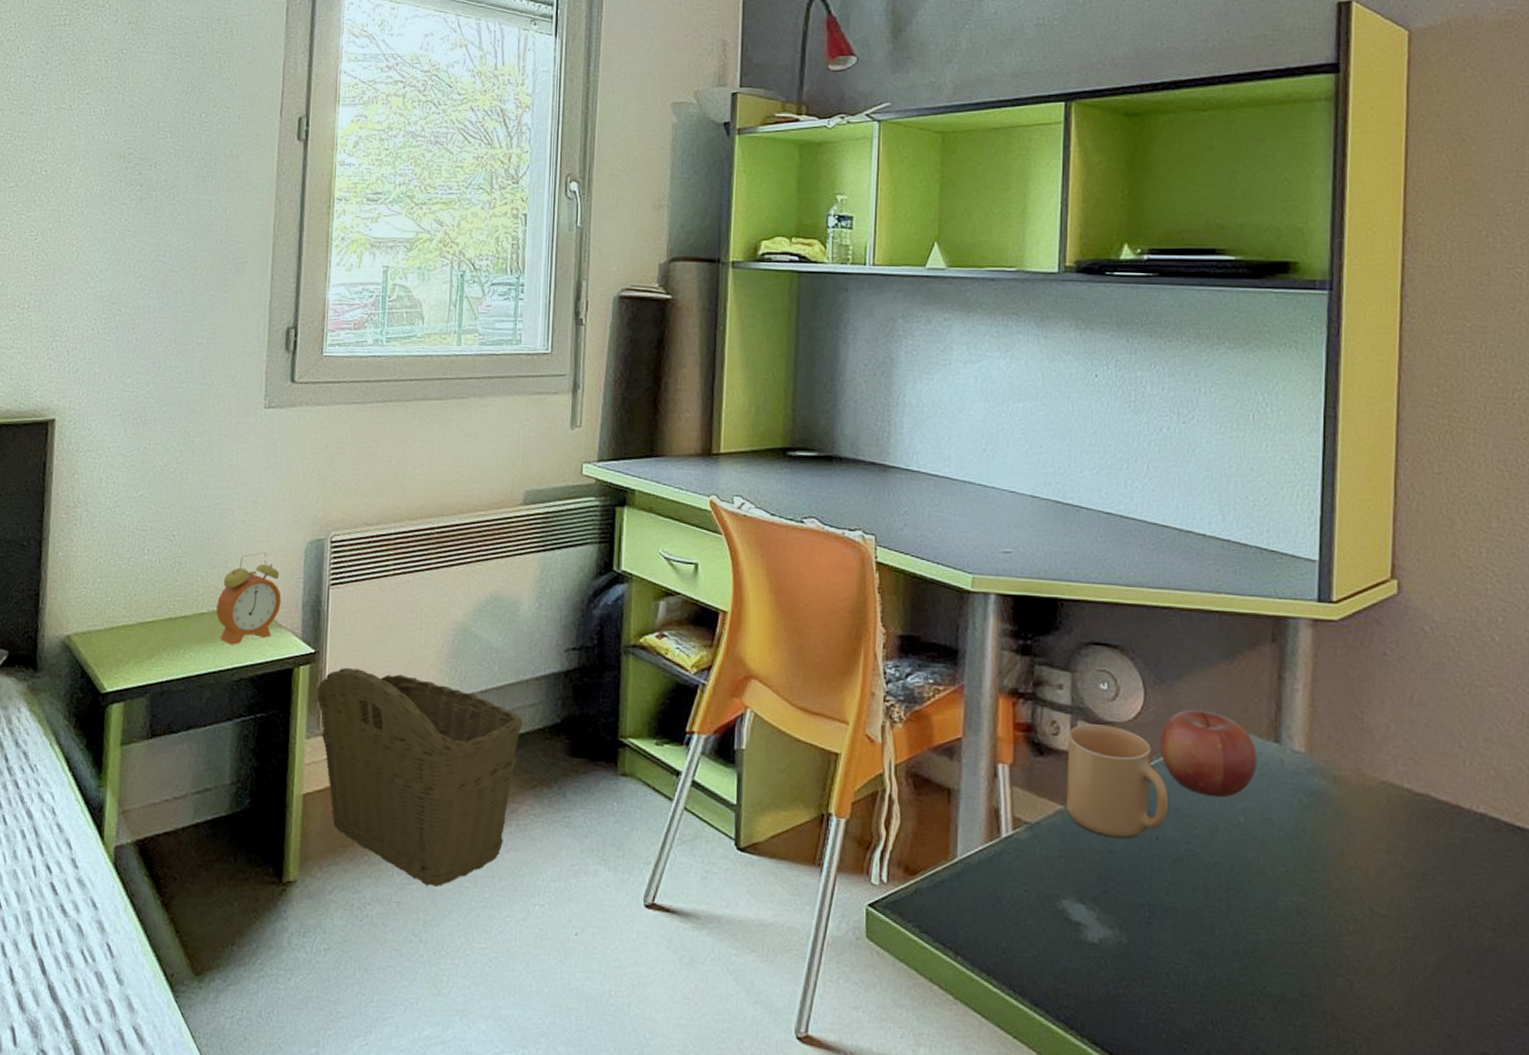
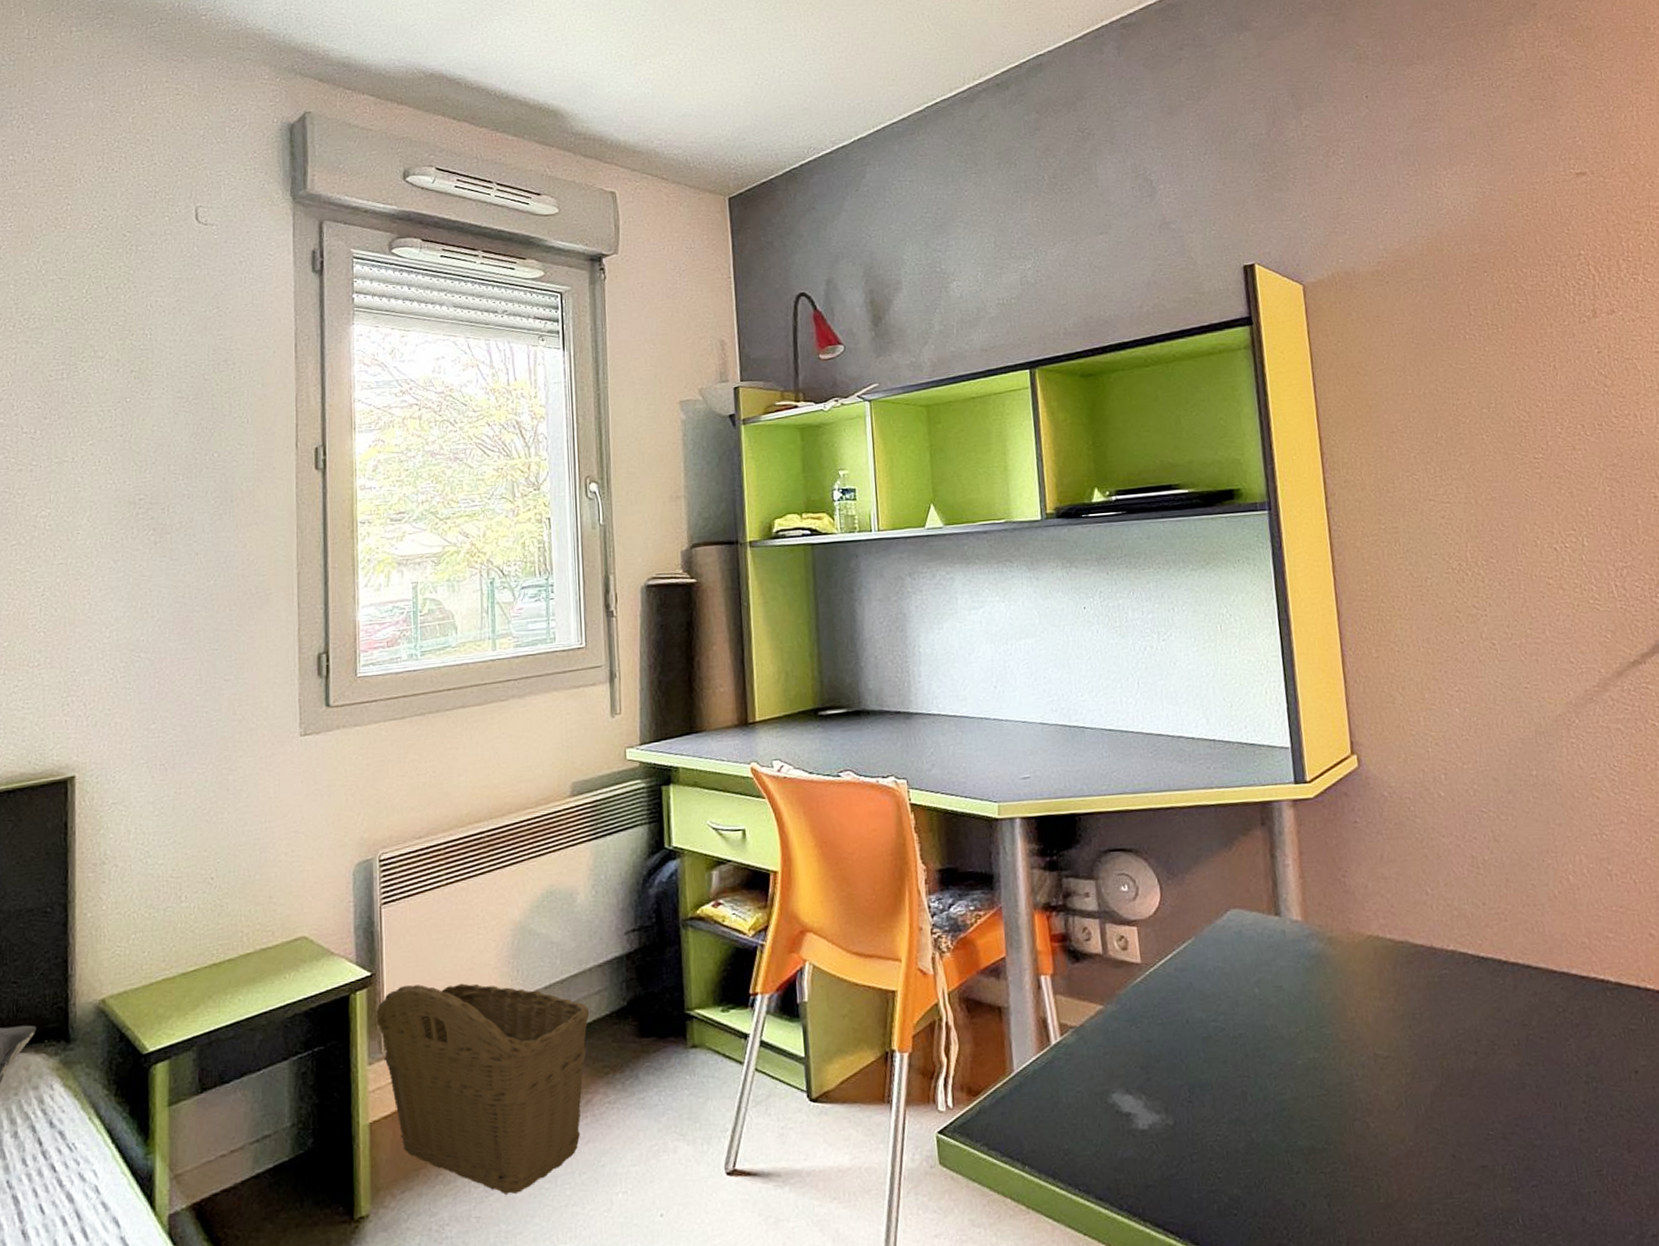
alarm clock: present [216,552,282,645] -> none [262,881,332,982]
cup: present [1066,724,1169,839] -> none [1099,923,1195,1028]
fruit: present [1160,709,1257,798] -> none [1178,896,1264,975]

